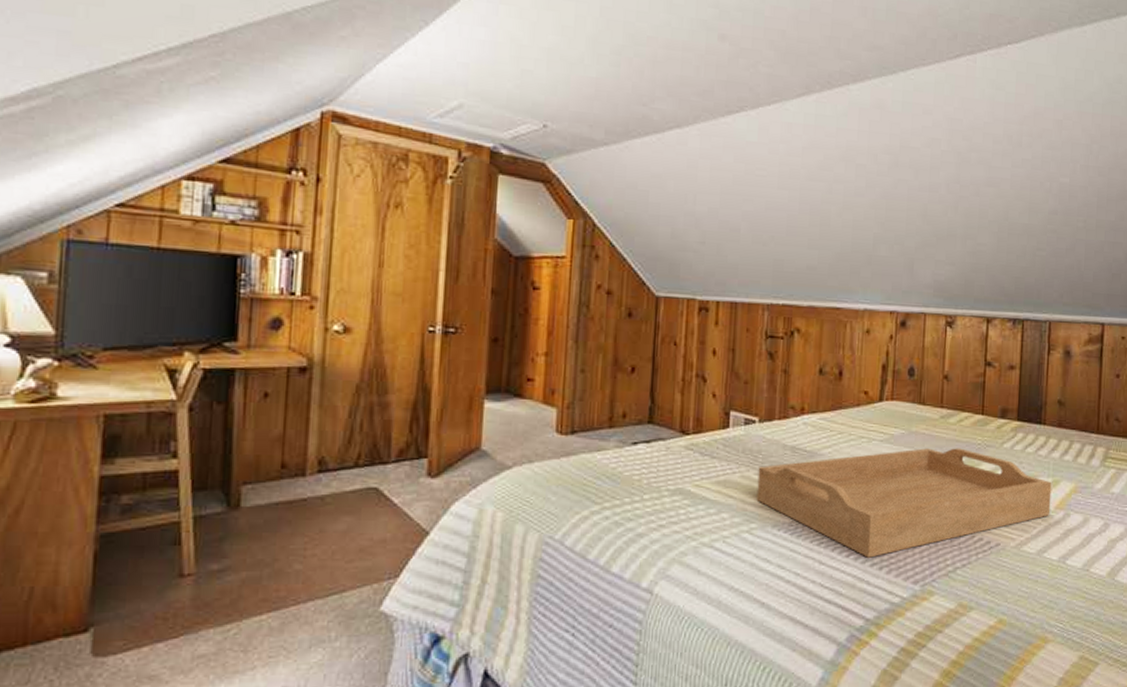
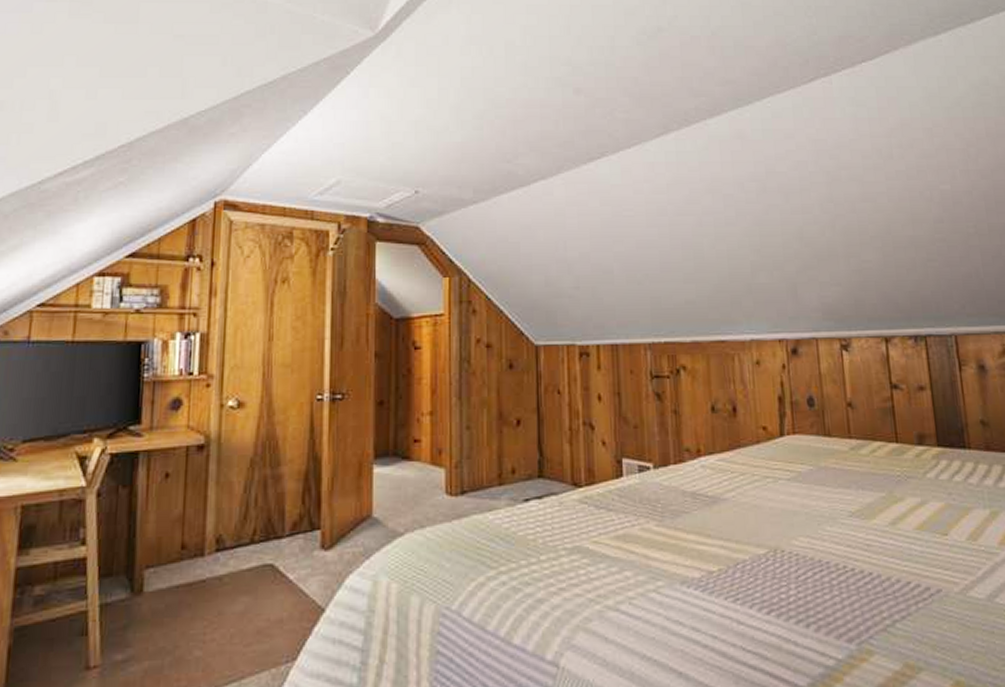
serving tray: present [756,448,1052,558] -> none [658,482,995,614]

